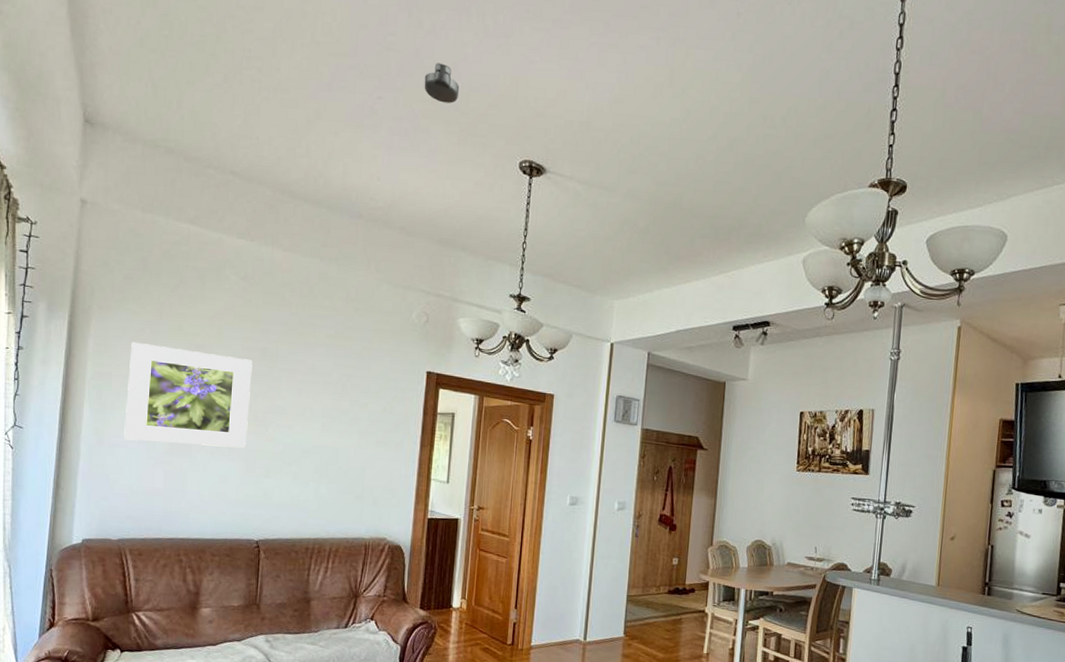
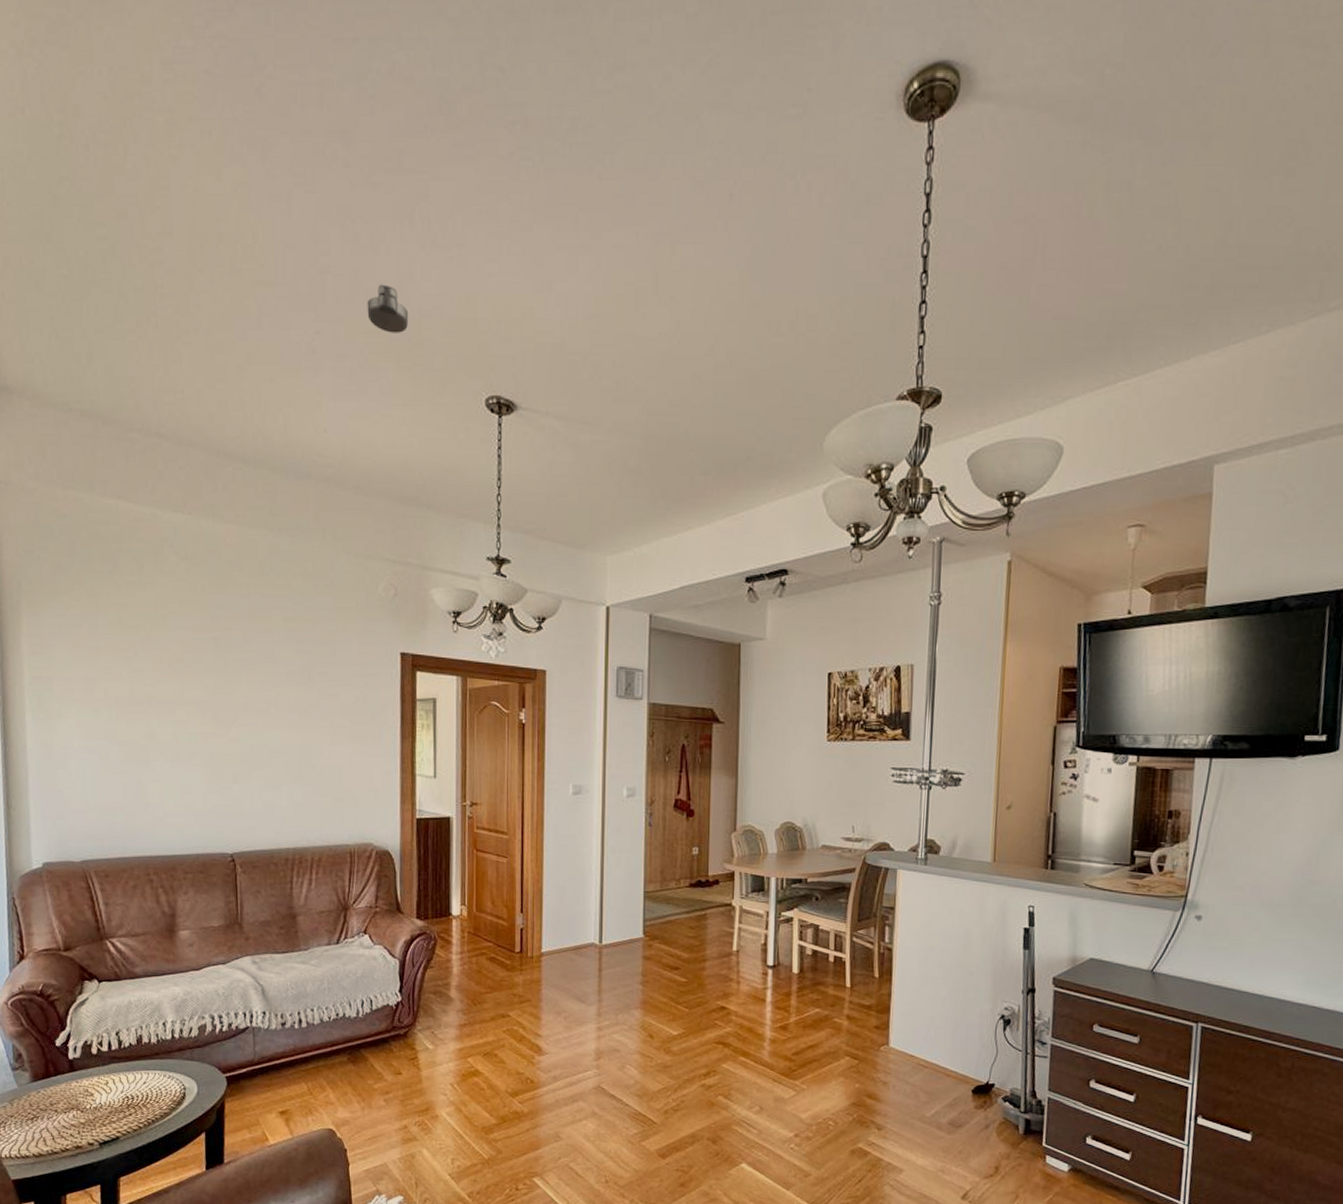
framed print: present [124,341,253,449] -> none [69,639,208,753]

